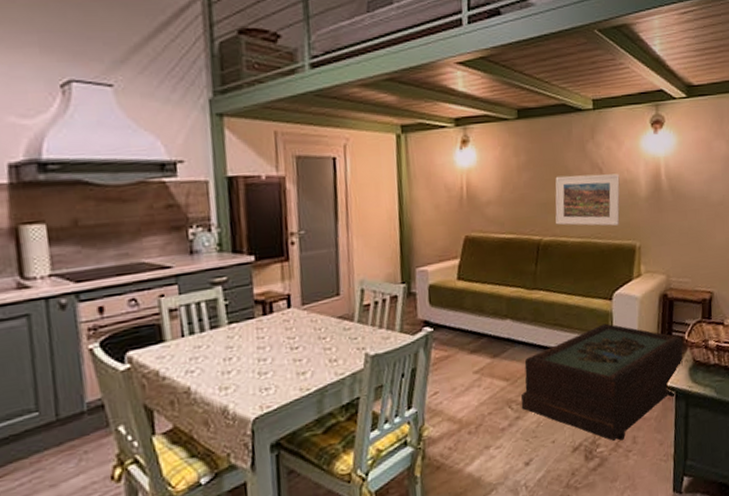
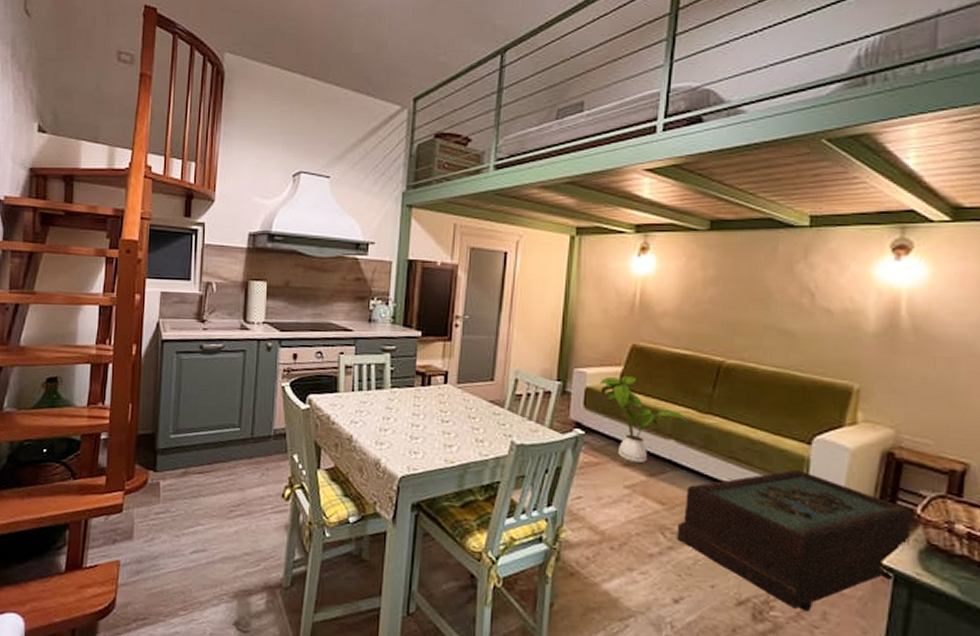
house plant: none [440,266,520,348] -> present [599,375,690,463]
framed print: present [555,173,620,227] -> none [745,296,838,362]

